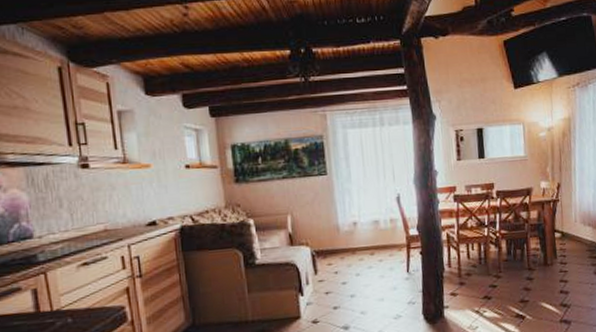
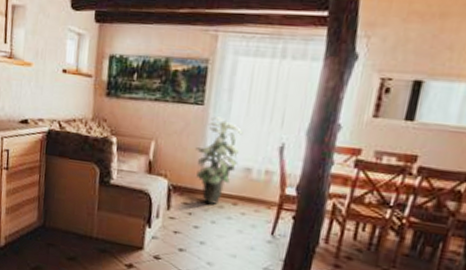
indoor plant: none [328,182,367,259] -> present [195,116,243,205]

